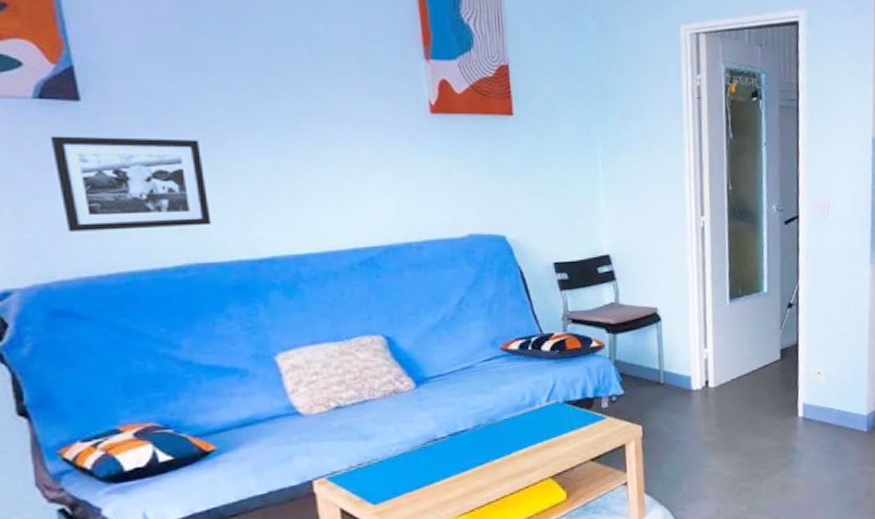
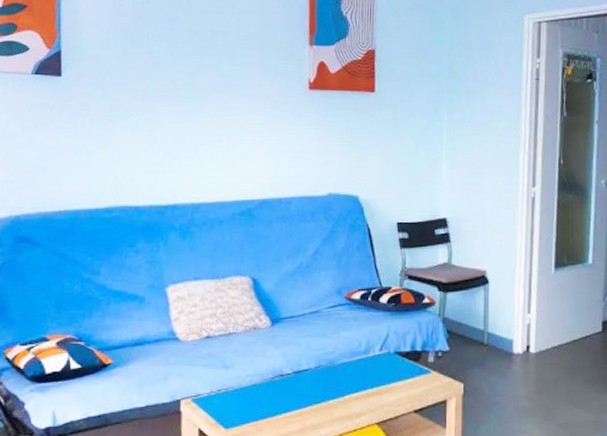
picture frame: present [49,136,211,232] -> none [37,102,136,176]

